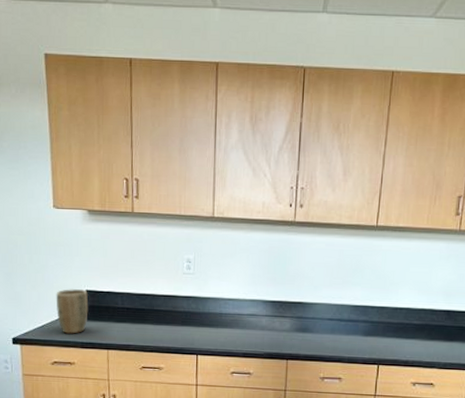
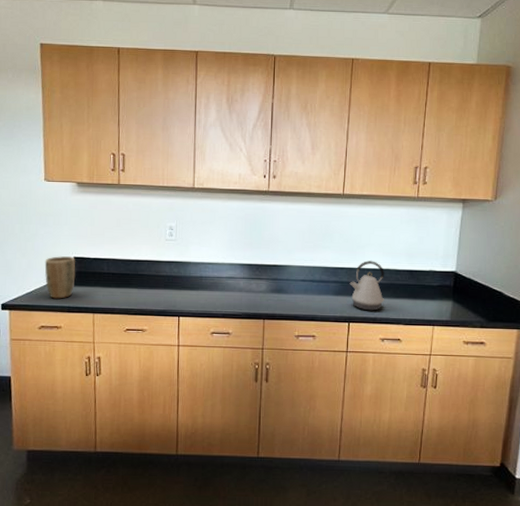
kettle: none [380,299,419,353] -> present [349,261,385,311]

